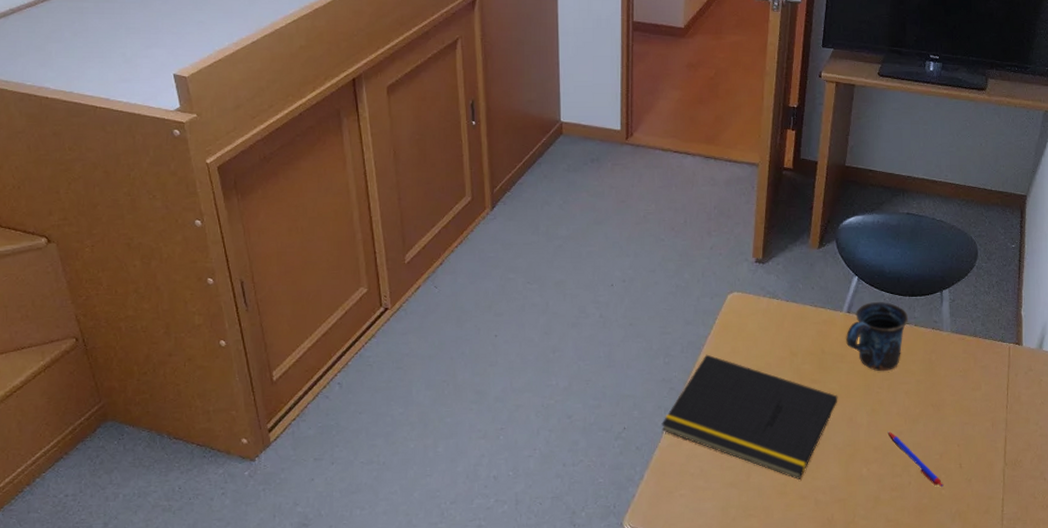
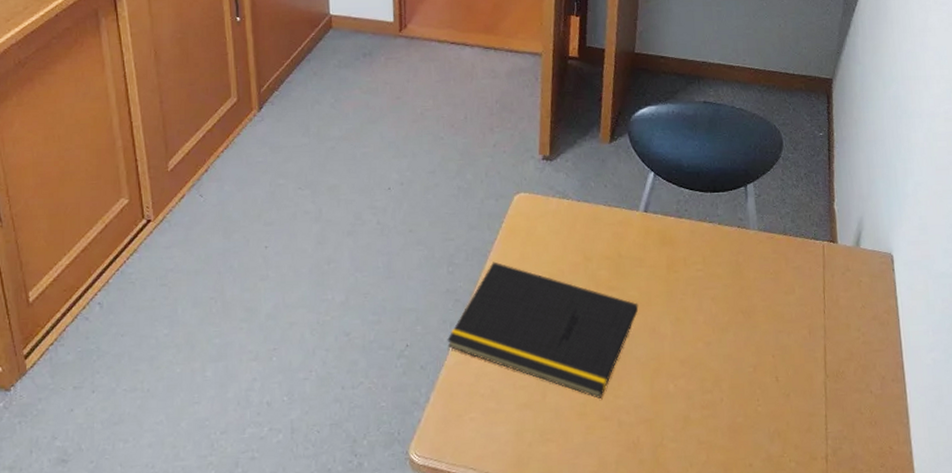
mug: present [846,301,908,372] -> none [644,198,711,276]
pen: present [887,431,944,488] -> none [694,342,760,404]

